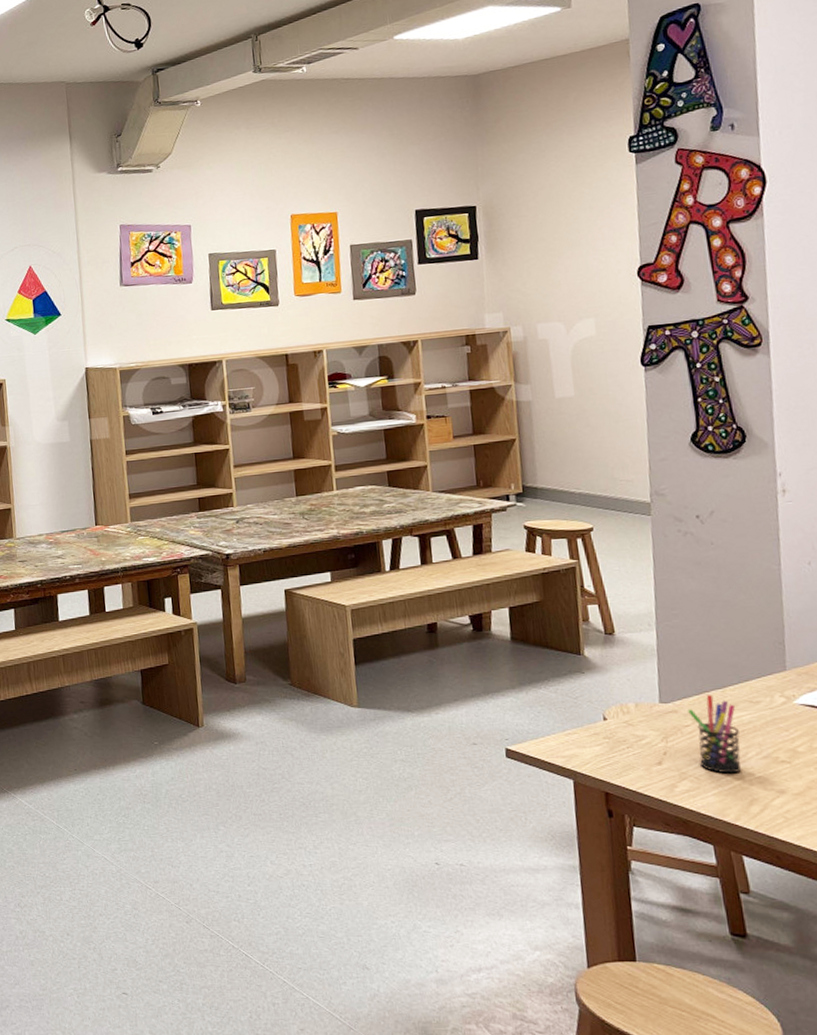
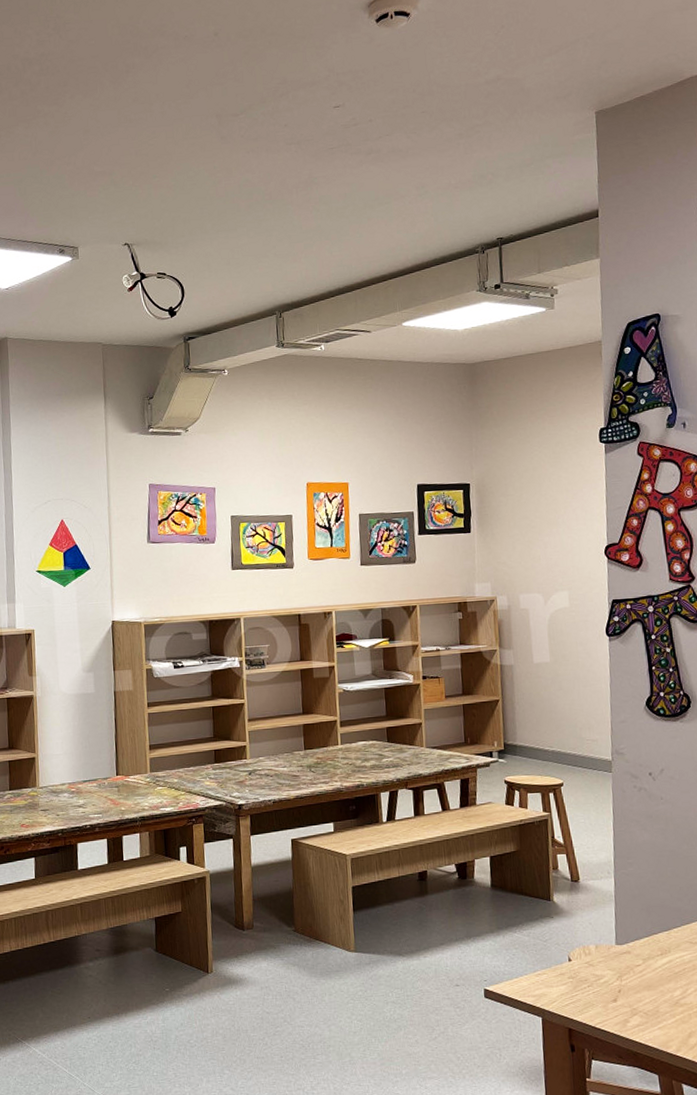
pen holder: present [688,694,742,774] -> none [639,936,683,1009]

